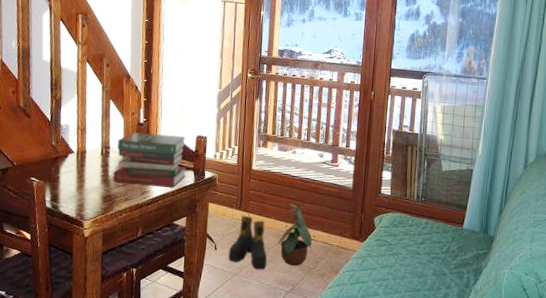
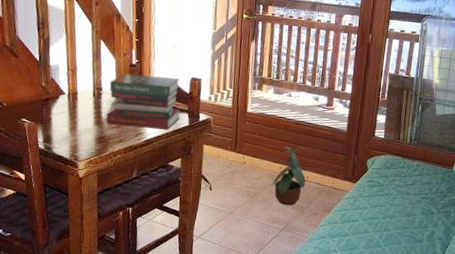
boot: present [228,215,268,270] -> none [223,157,262,209]

